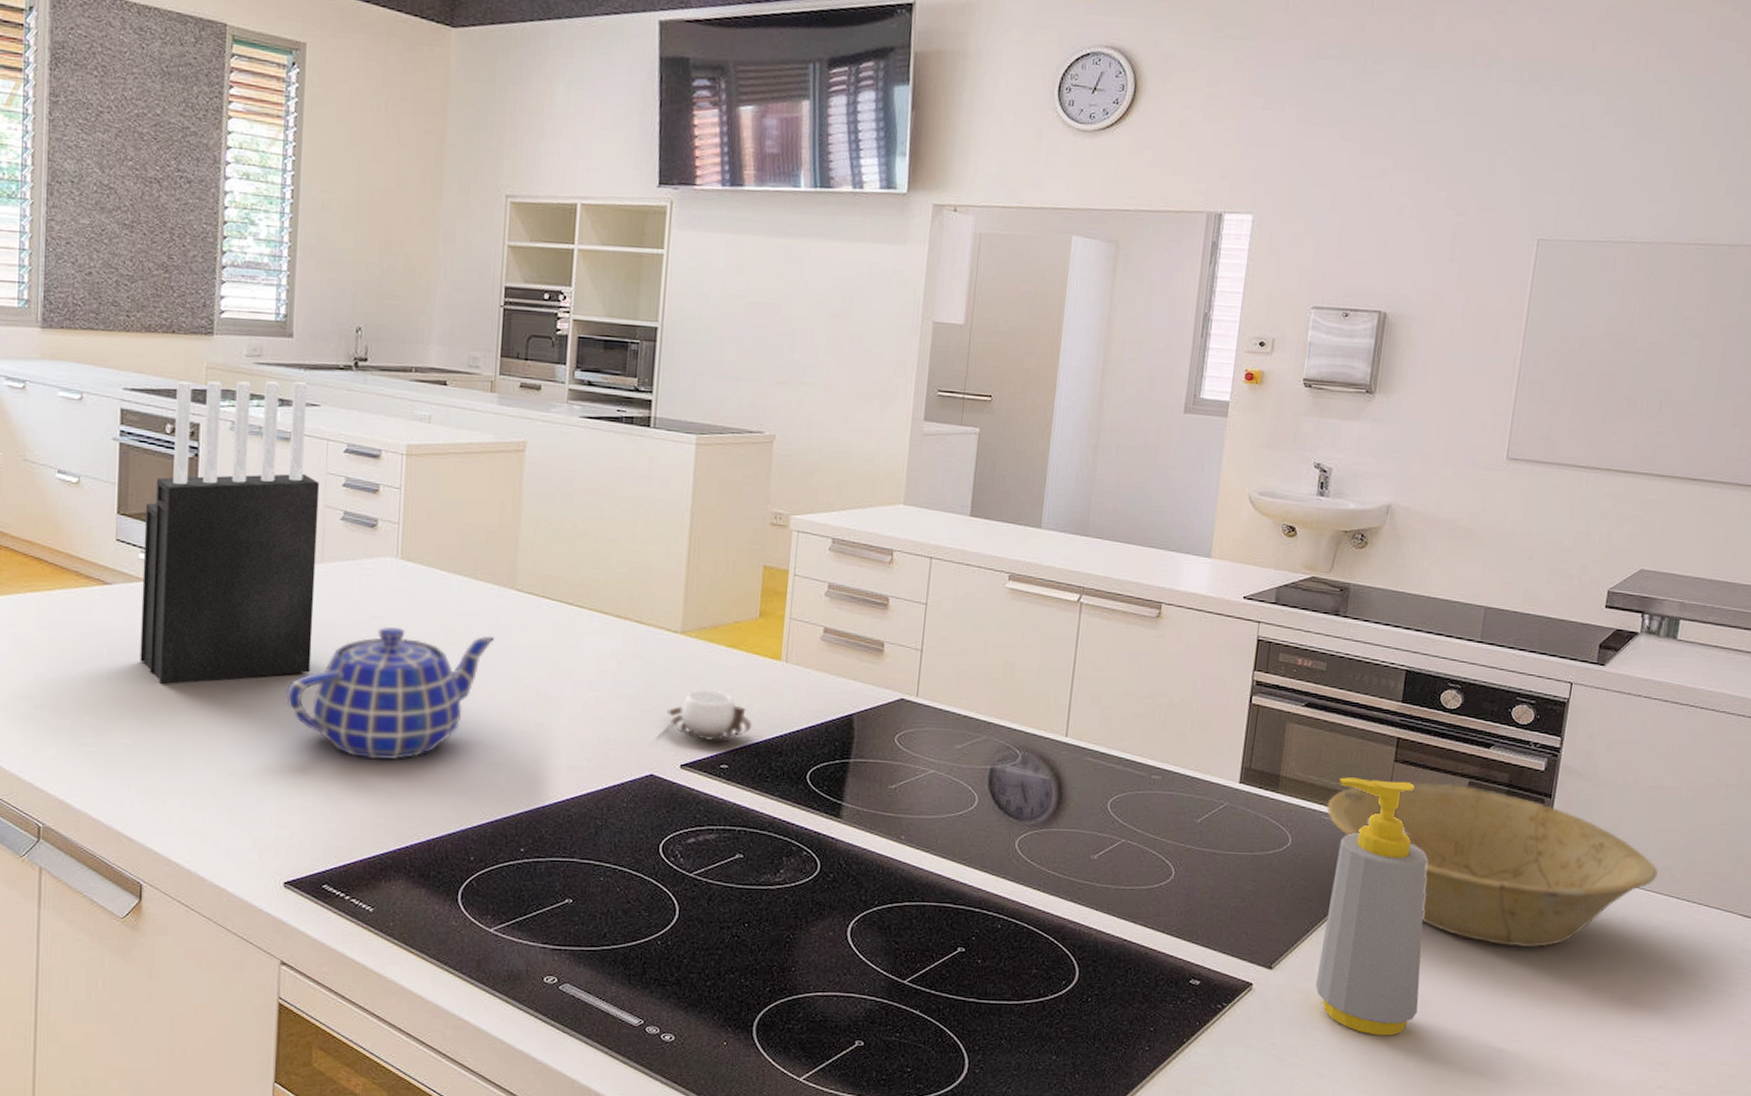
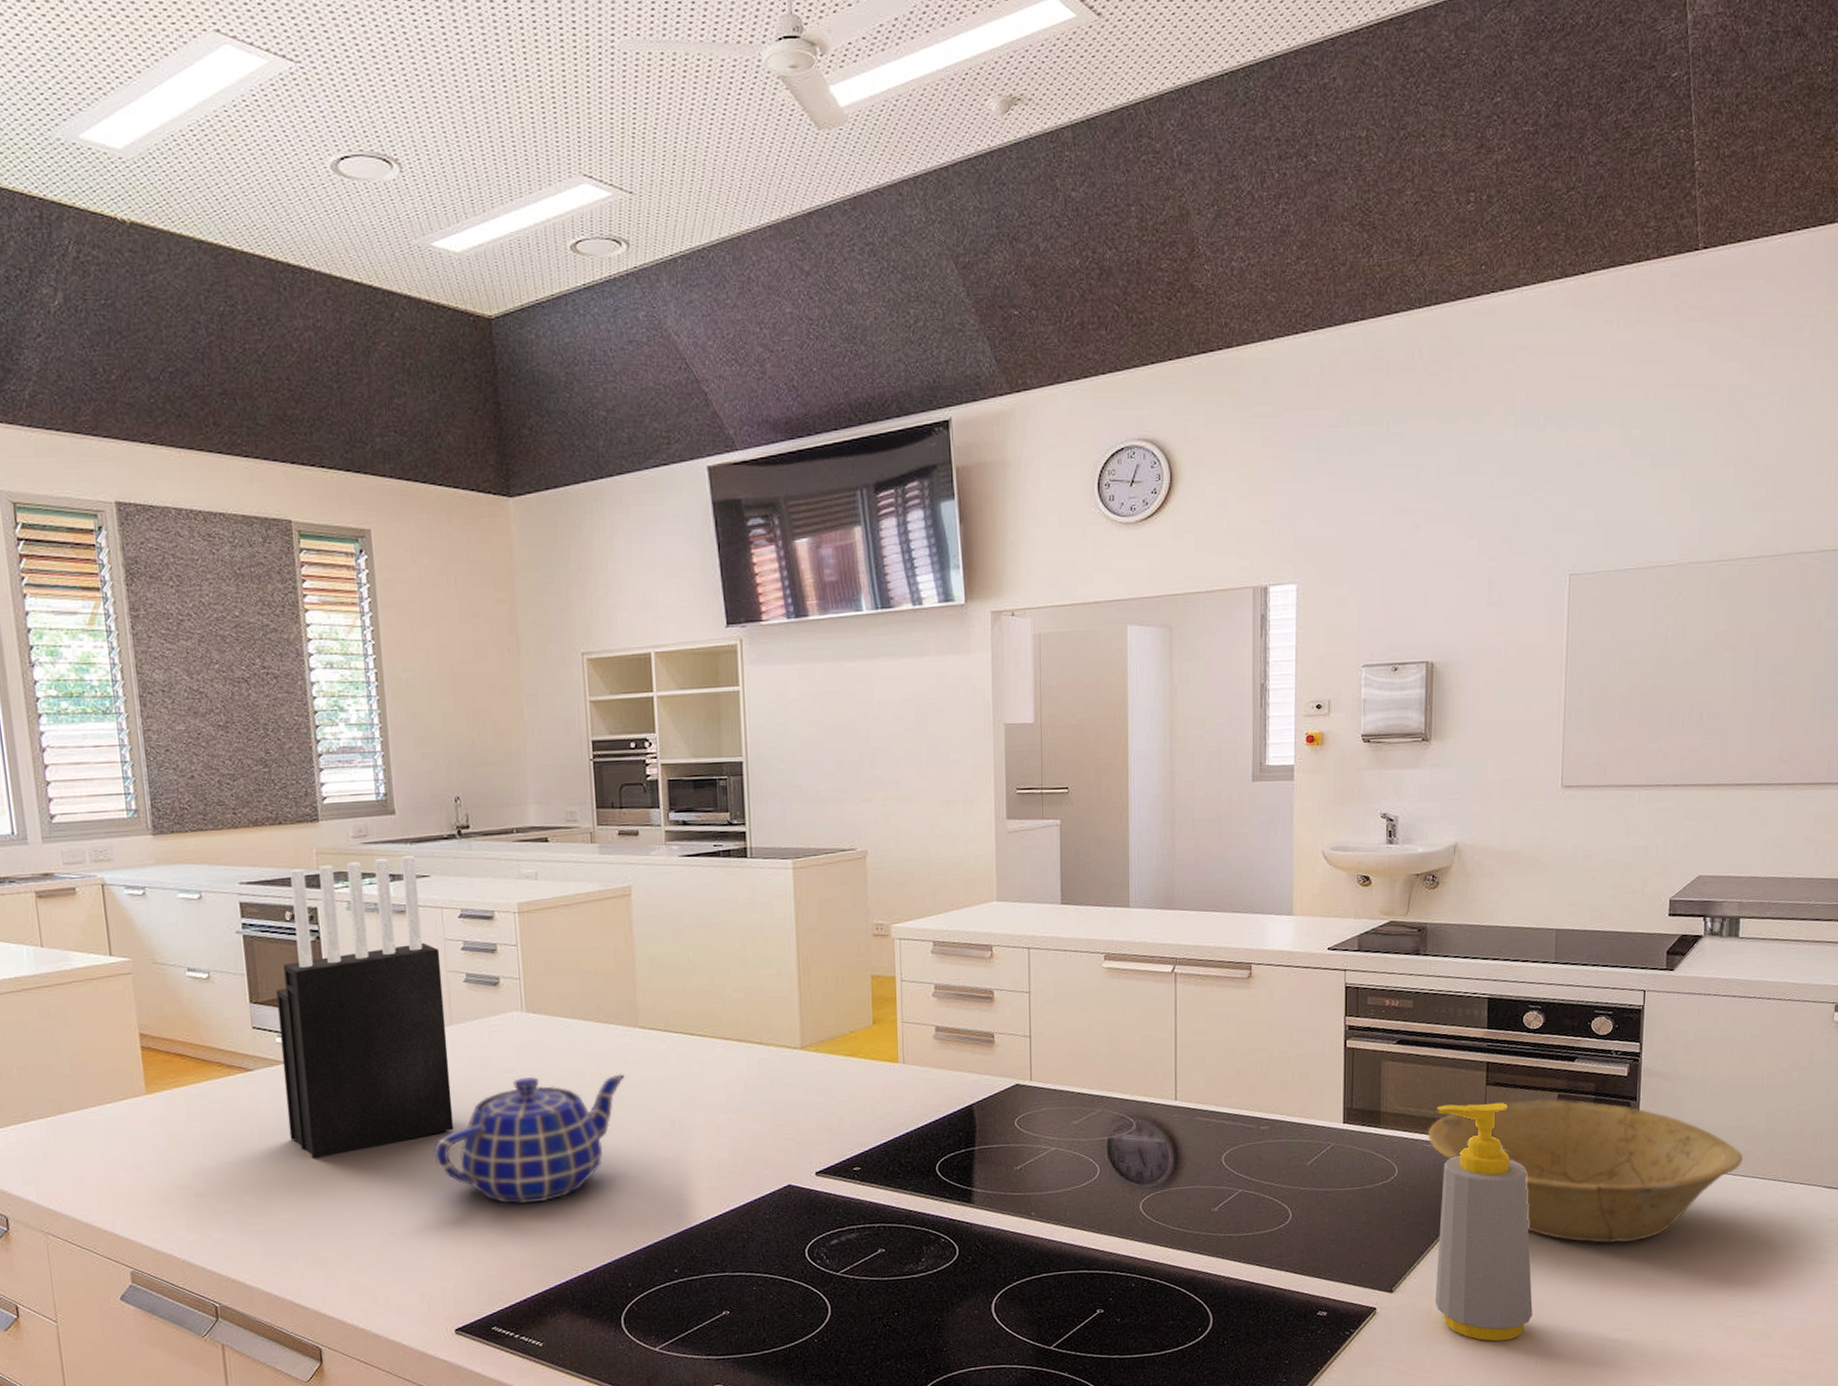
cup: present [667,689,752,741] -> none [797,1098,879,1147]

